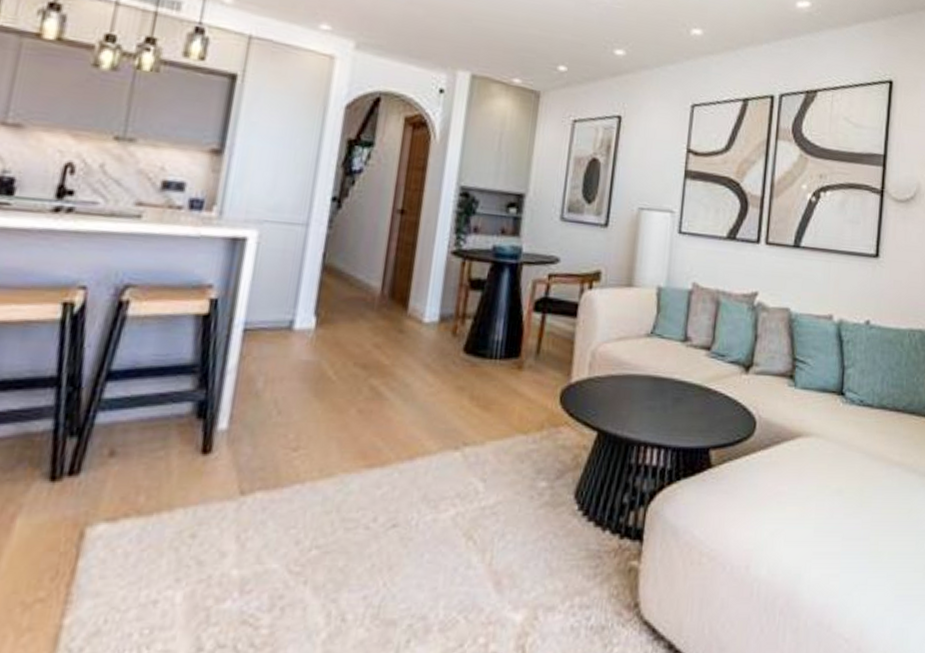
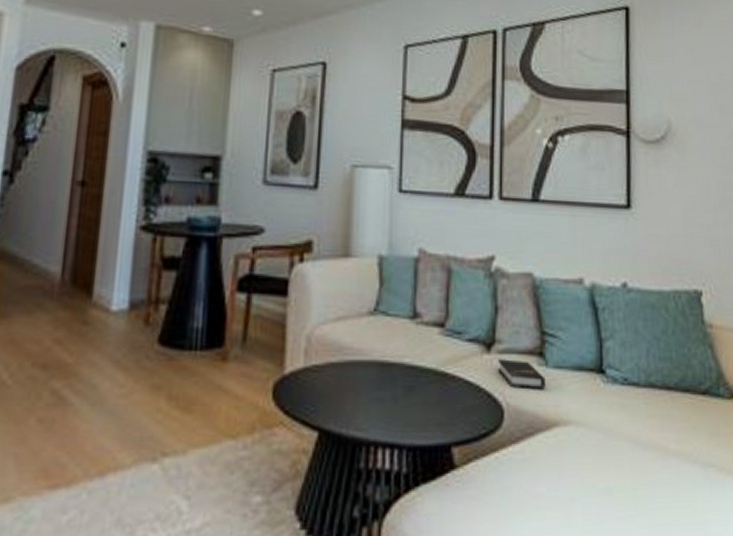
hardback book: none [753,379,794,407] -> present [497,359,546,390]

